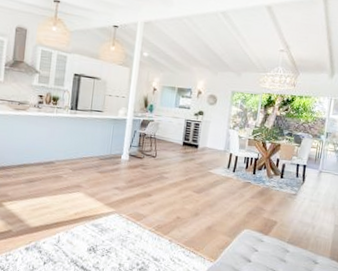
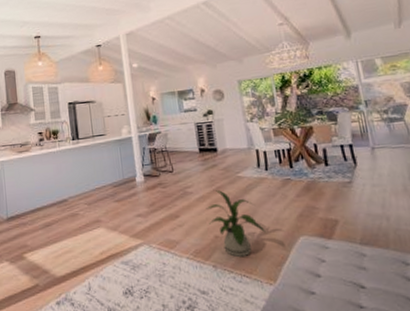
house plant: none [175,180,219,237] -> present [206,190,266,257]

